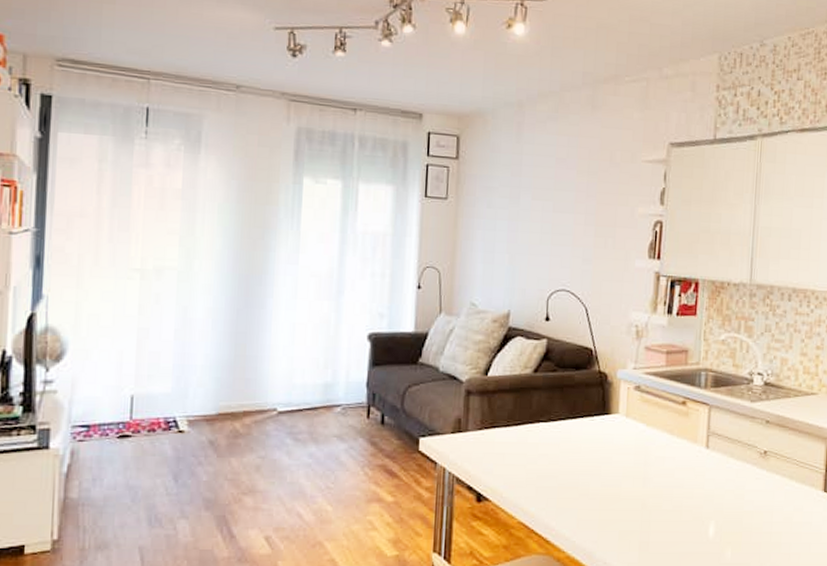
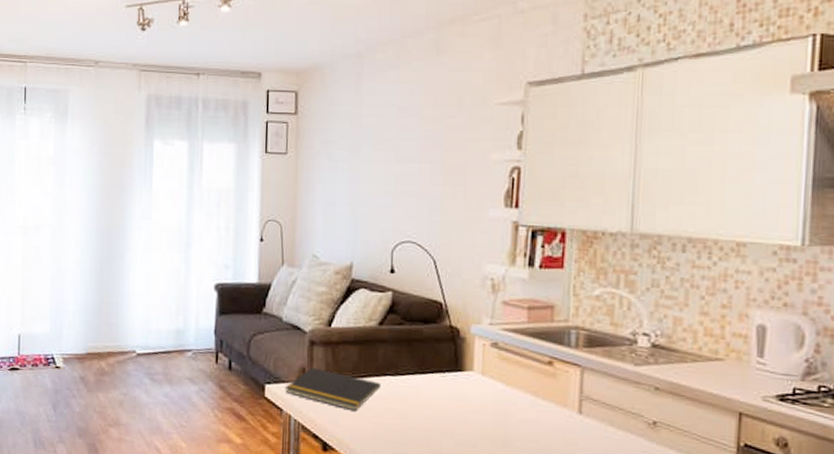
notepad: none [439,417,535,460] -> present [284,367,382,411]

